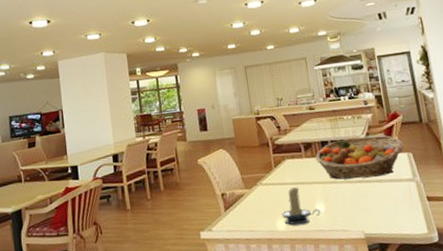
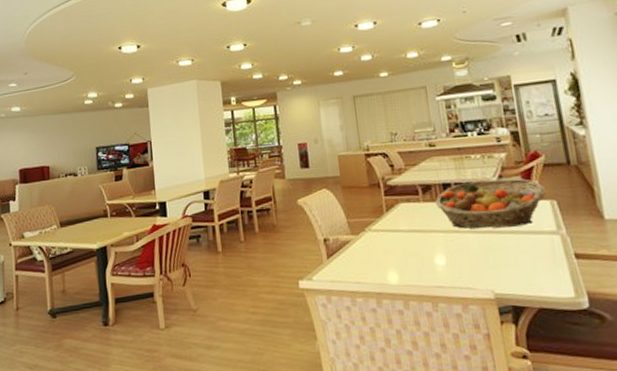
candle holder: present [282,187,321,225] -> none [394,235,441,279]

